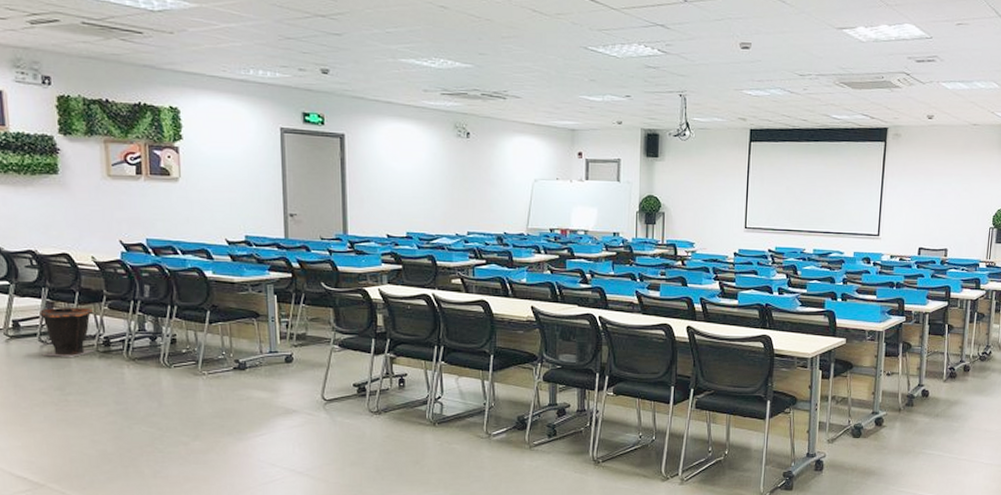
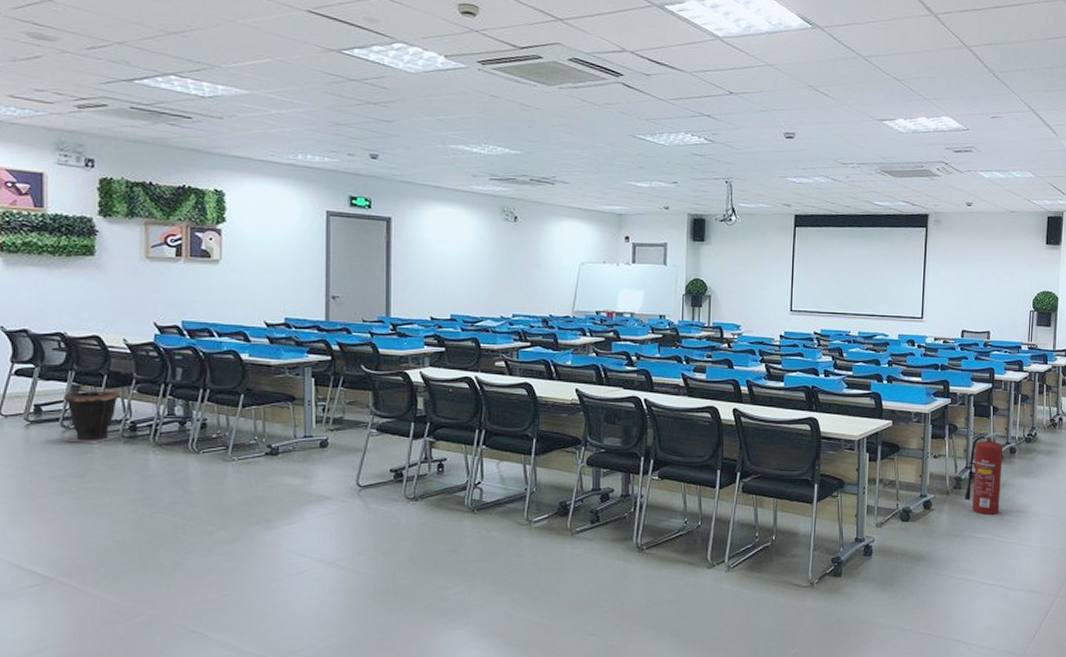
fire extinguisher: none [916,350,959,432] -> present [964,432,1005,515]

